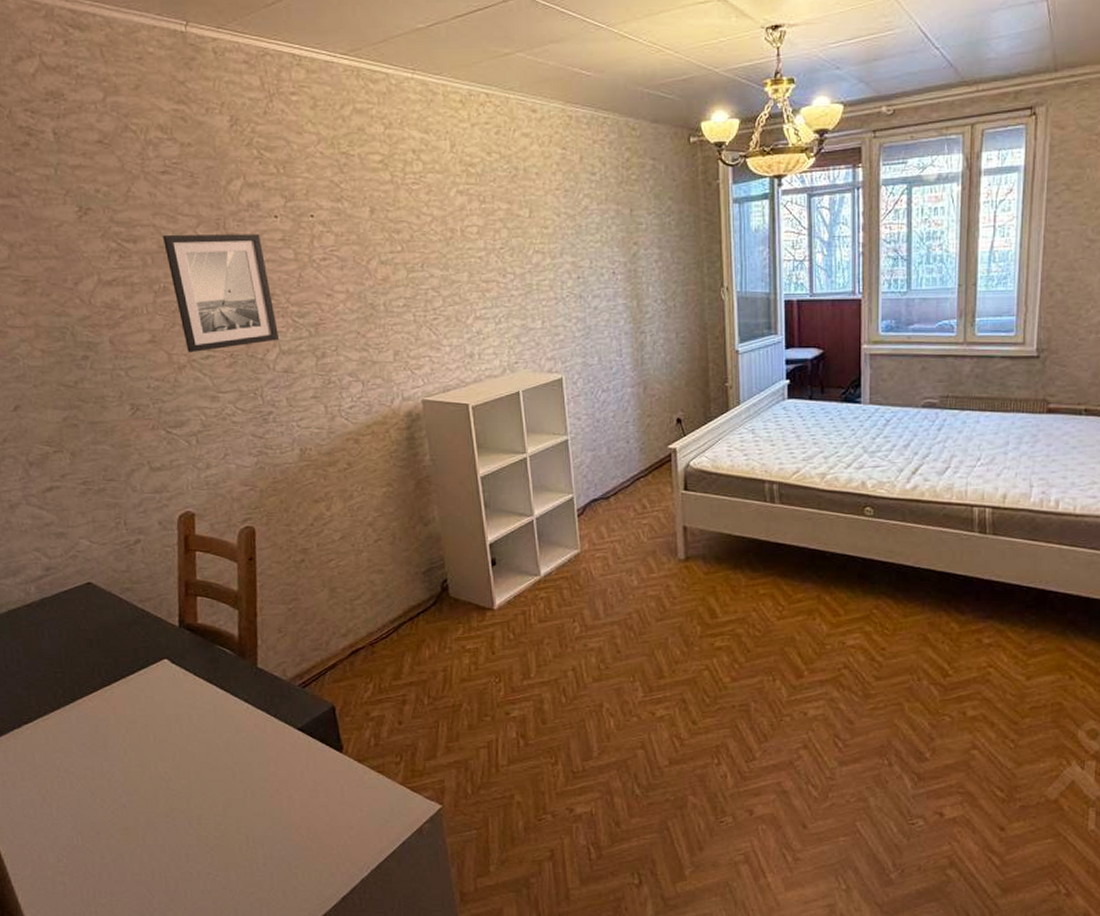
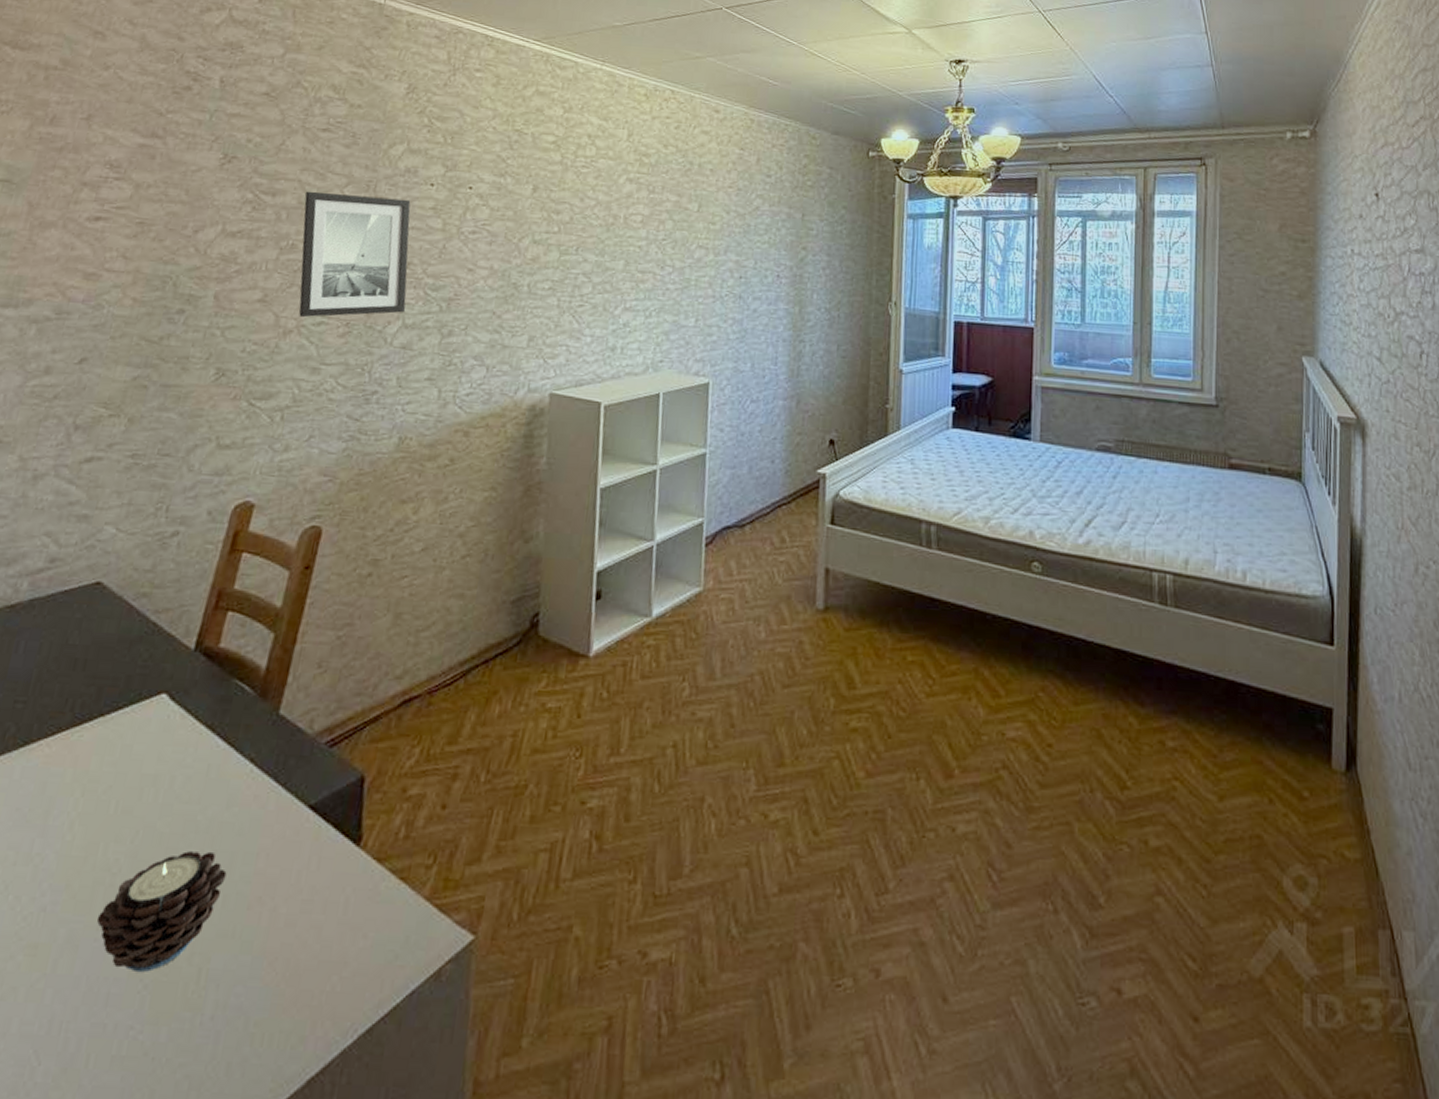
candle: none [164,762,249,841] -> present [96,851,227,973]

